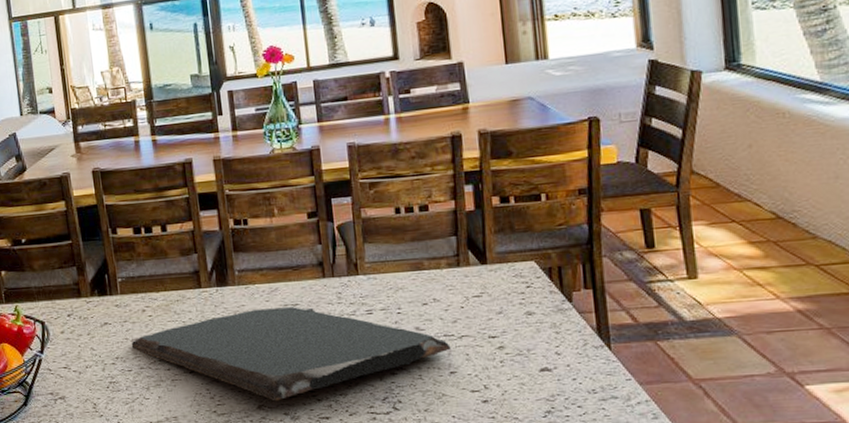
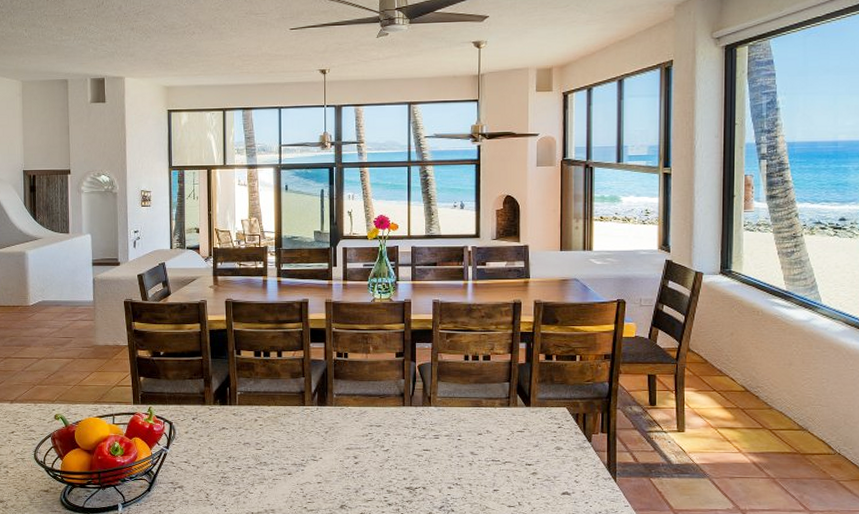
cutting board: present [131,307,451,402] -> none [243,427,496,503]

